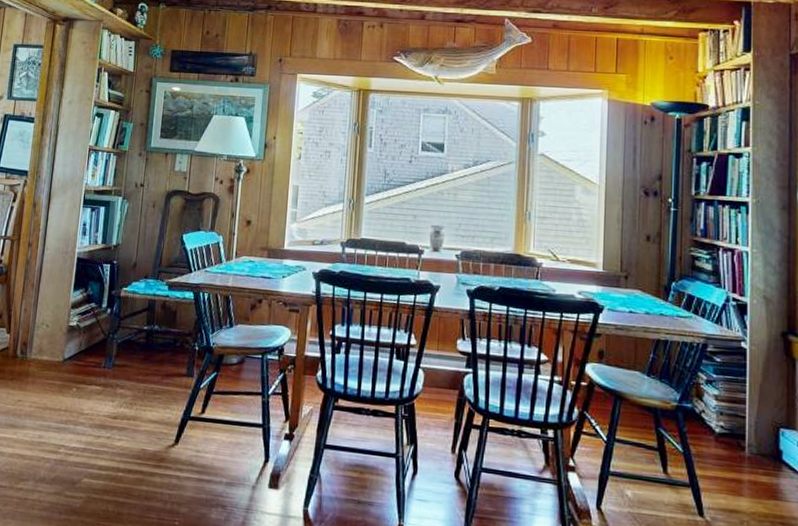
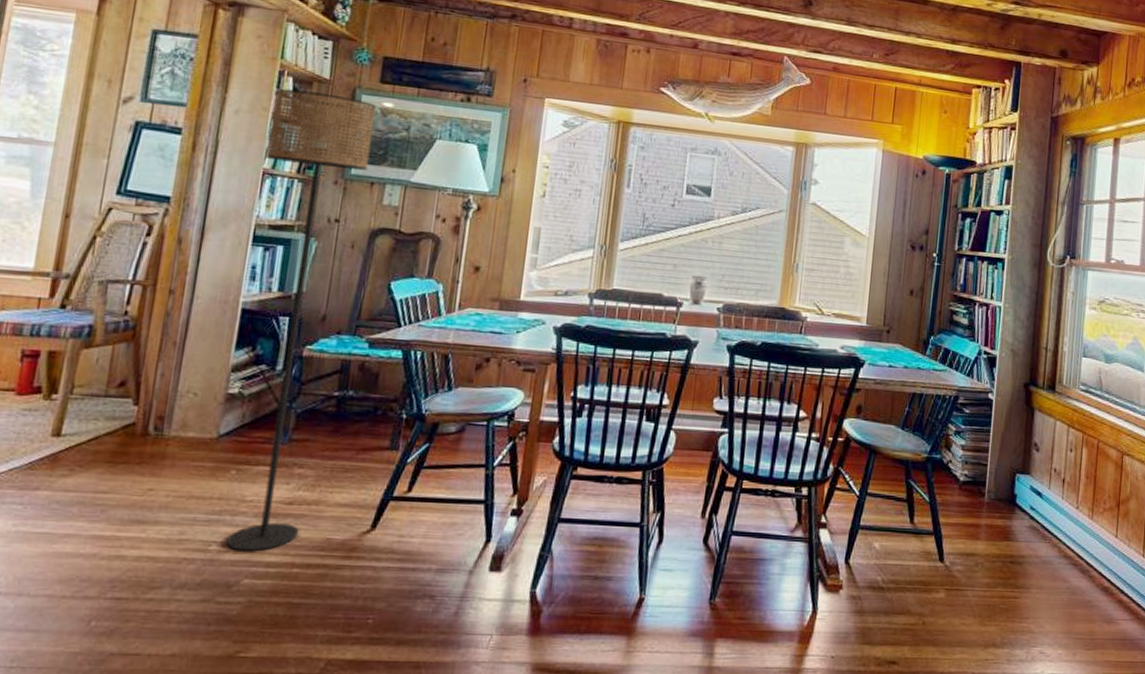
floor lamp: none [71,82,168,456] -> present [226,88,377,552]

